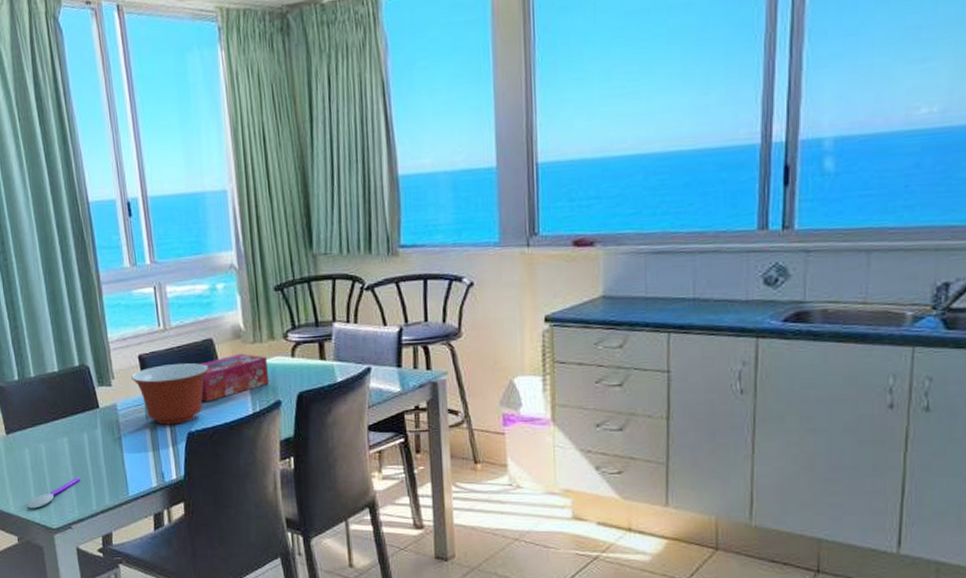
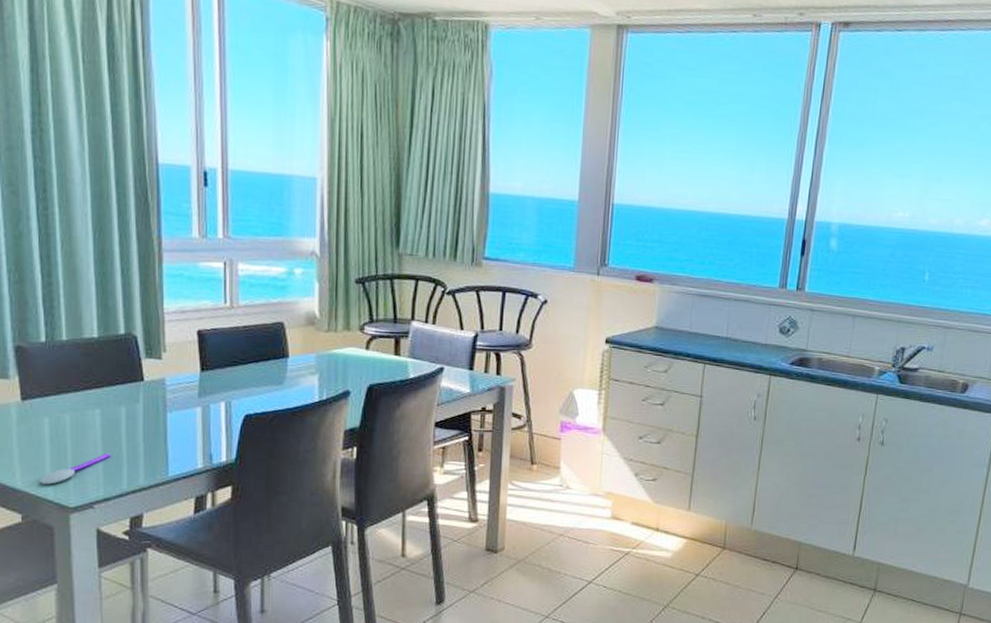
mixing bowl: present [131,363,209,425] -> none [187,343,277,406]
tissue box: present [200,353,270,402] -> none [264,340,341,386]

